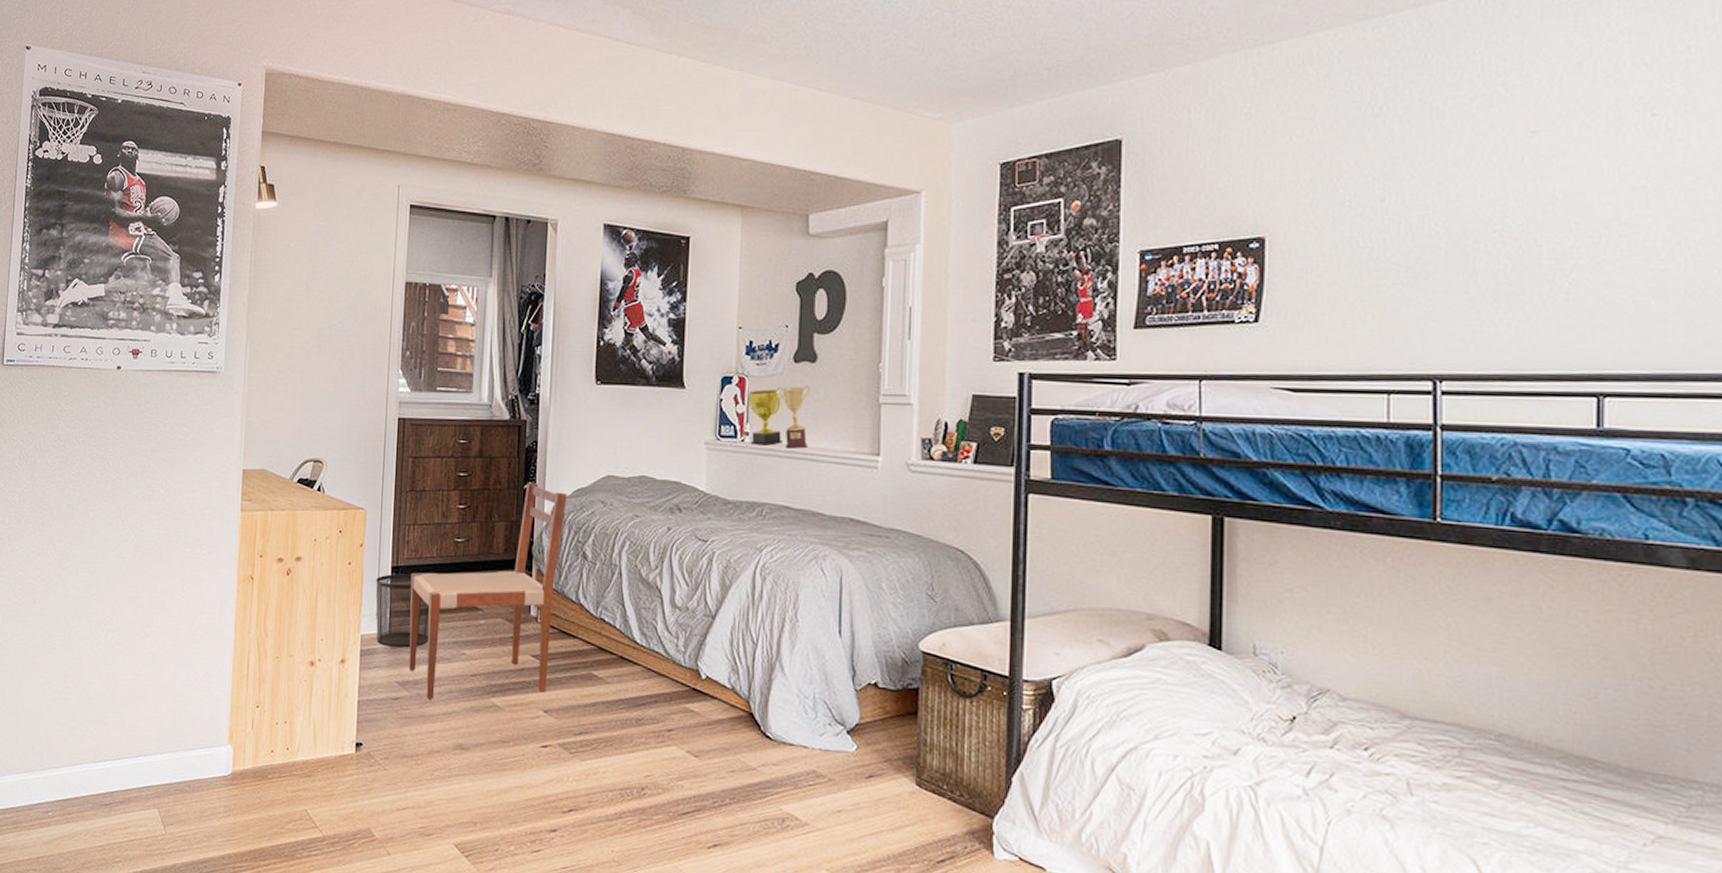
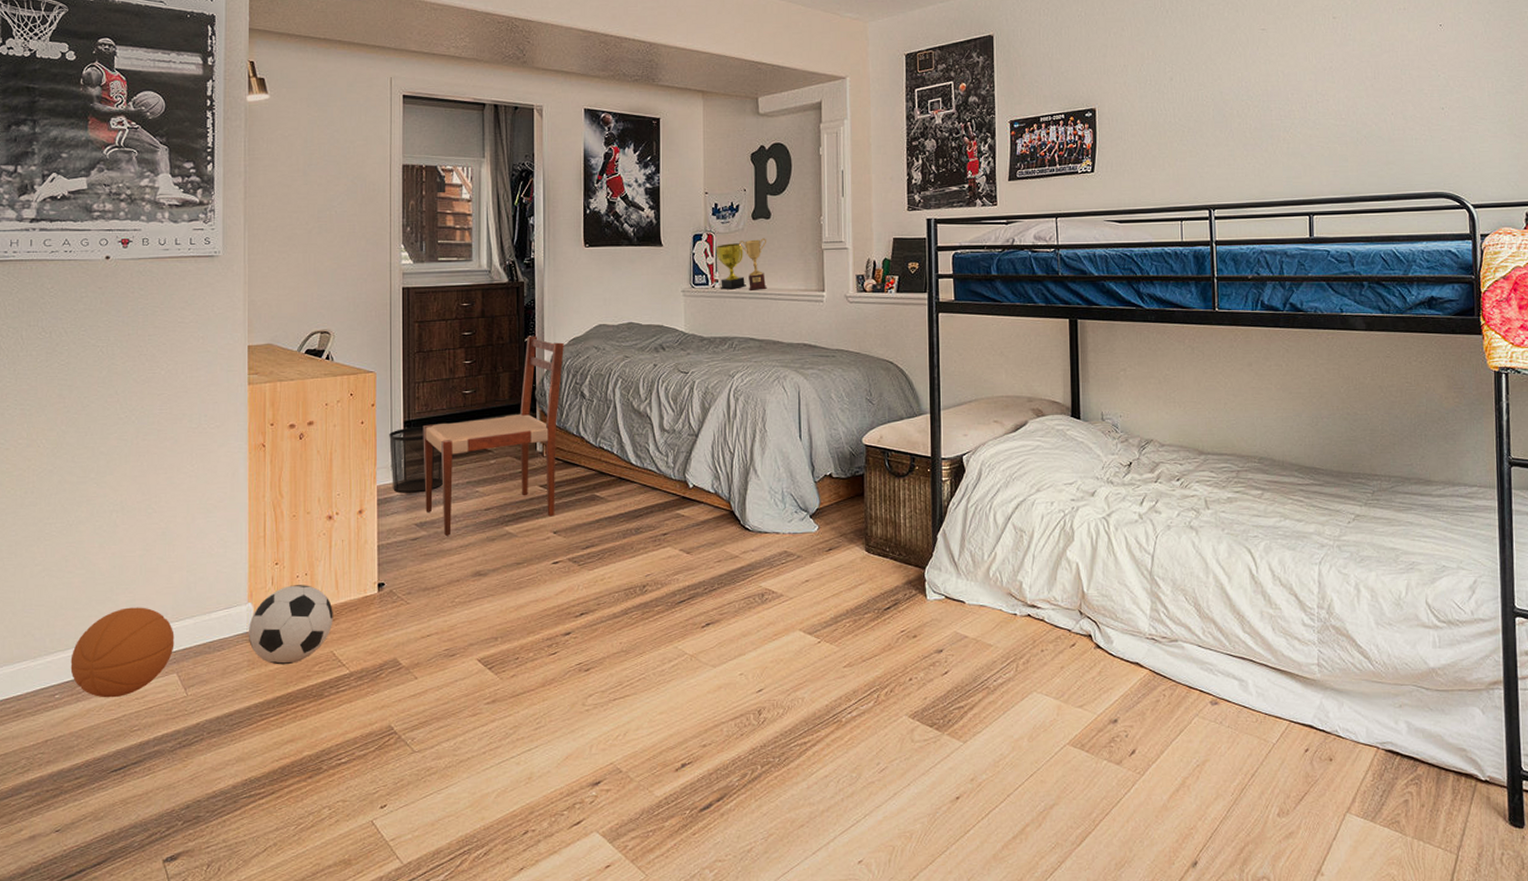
basketball: none [63,732,158,825] -> present [70,607,175,698]
soccer ball: none [226,731,310,818] -> present [248,585,333,665]

